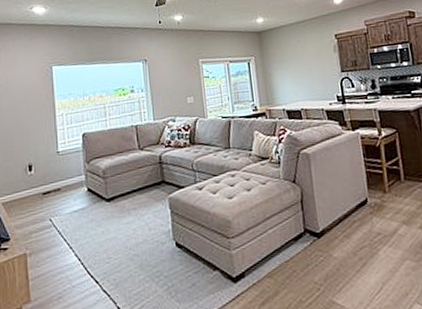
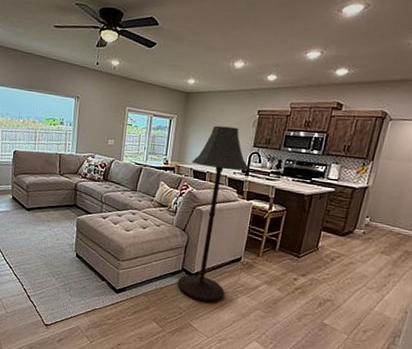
floor lamp: none [282,56,362,267] -> present [177,125,250,303]

